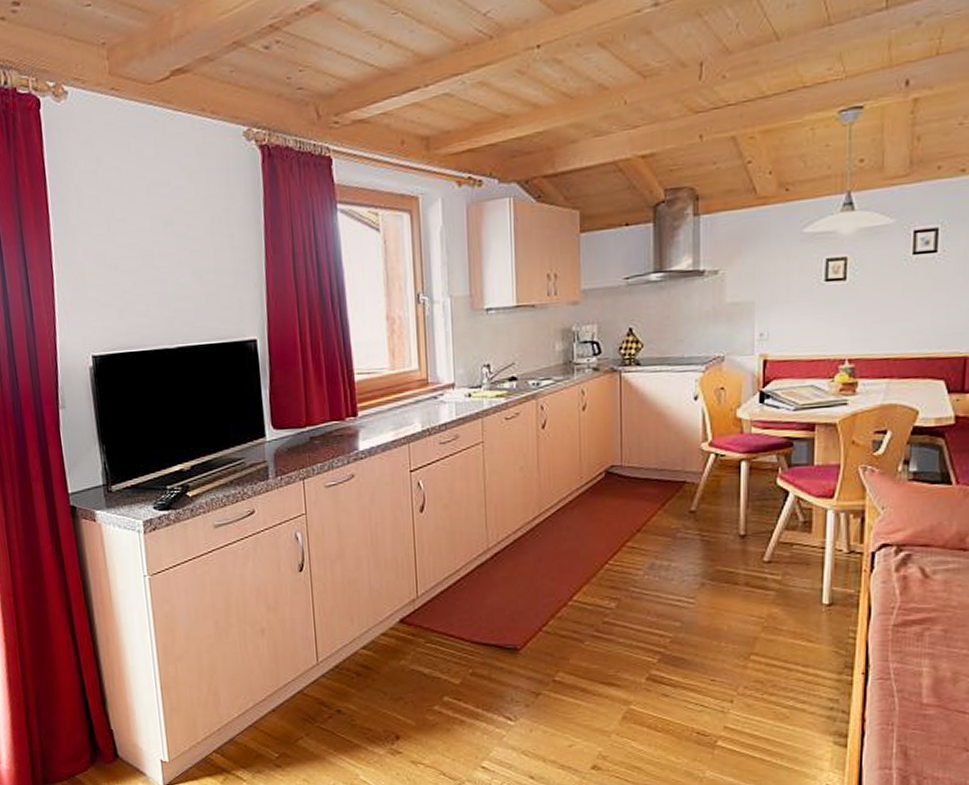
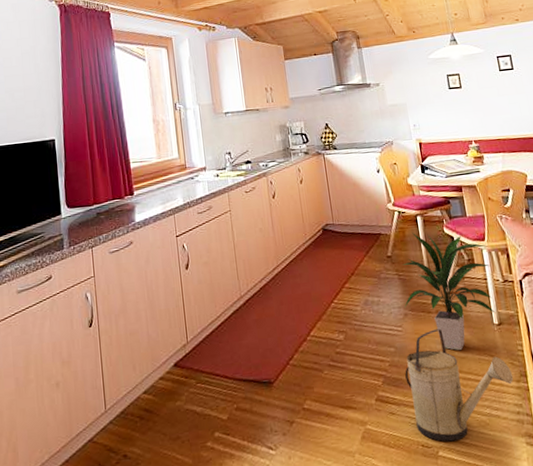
watering can: none [690,604,835,732] -> present [405,329,514,442]
indoor plant: none [703,481,835,631] -> present [403,232,495,350]

